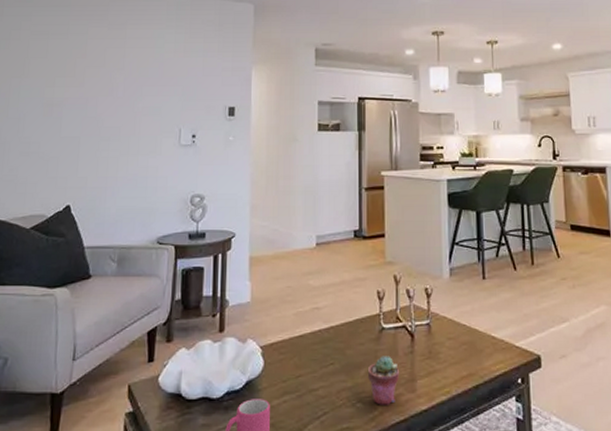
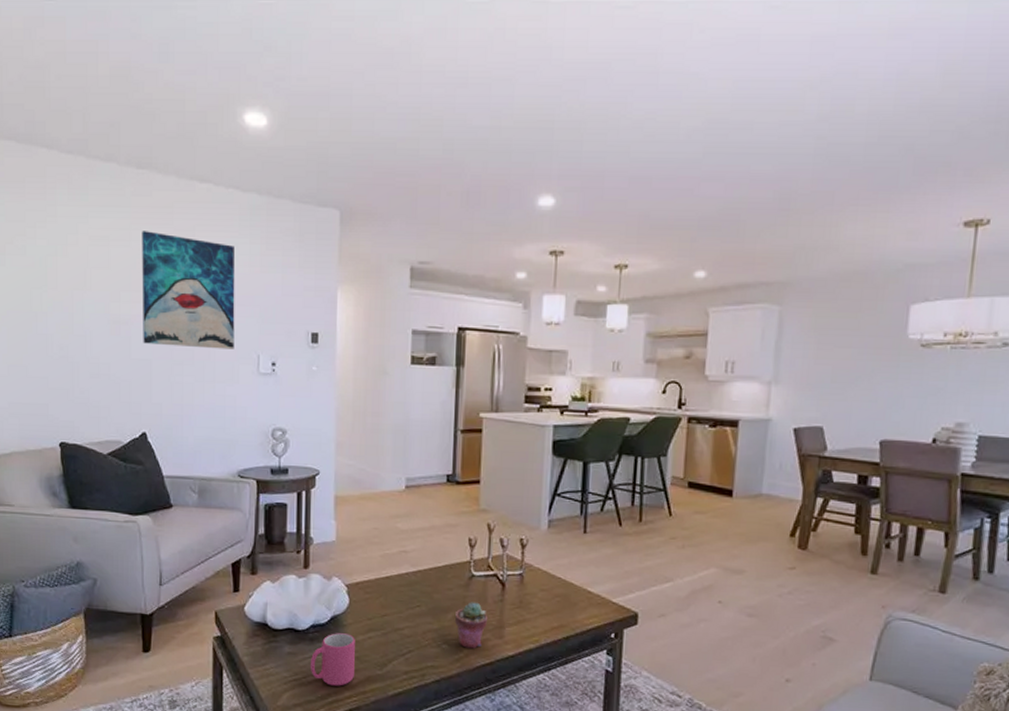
wall art: none [73,26,162,125] -> present [142,231,235,349]

